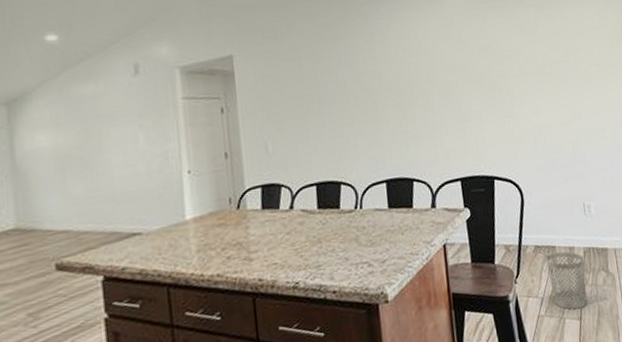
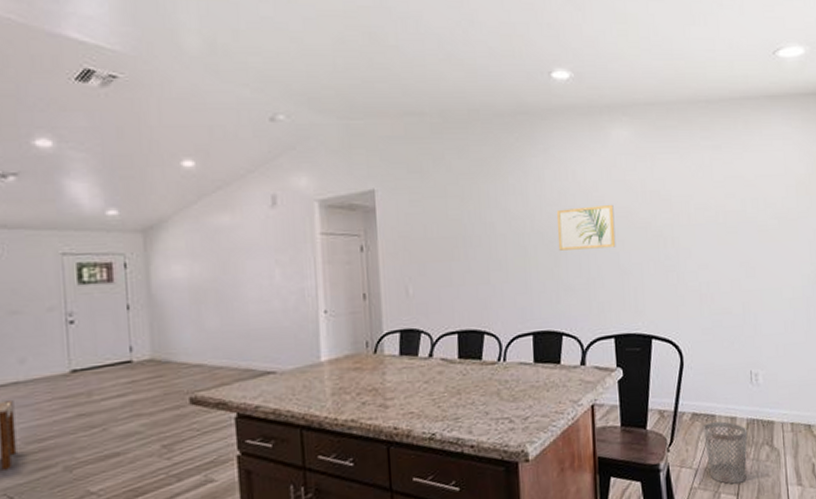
wall art: none [401,59,457,103] -> present [556,204,616,251]

